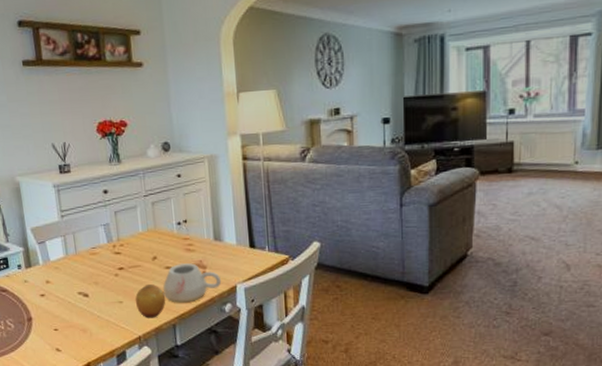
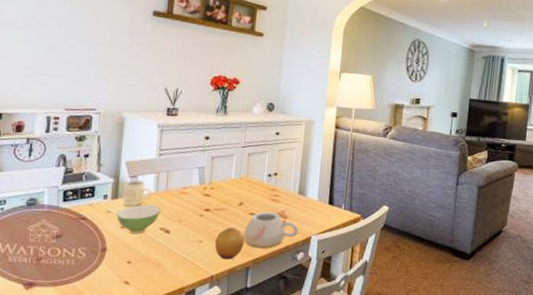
mug: none [33,246,63,274] -> present [122,180,152,207]
bowl: none [33,270,76,301] -> present [116,204,162,235]

